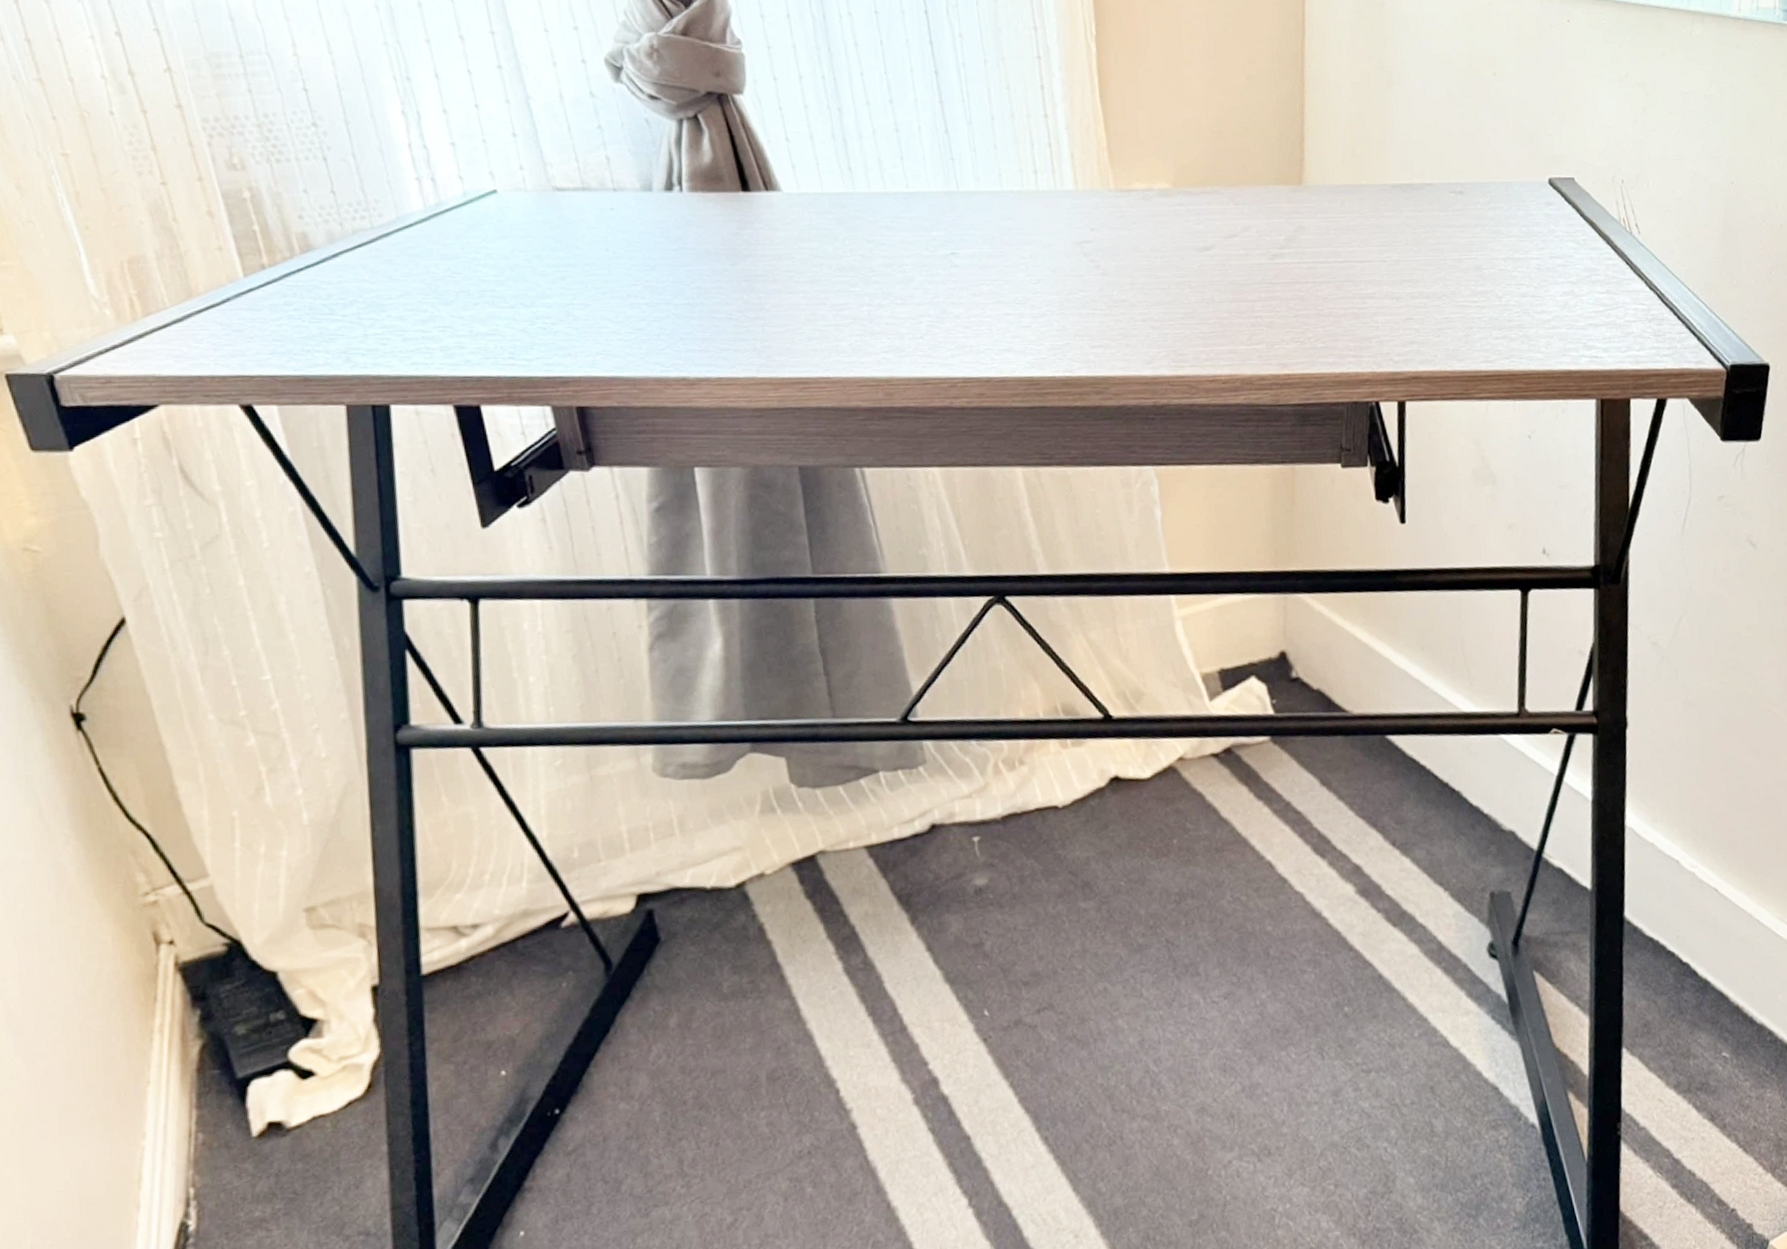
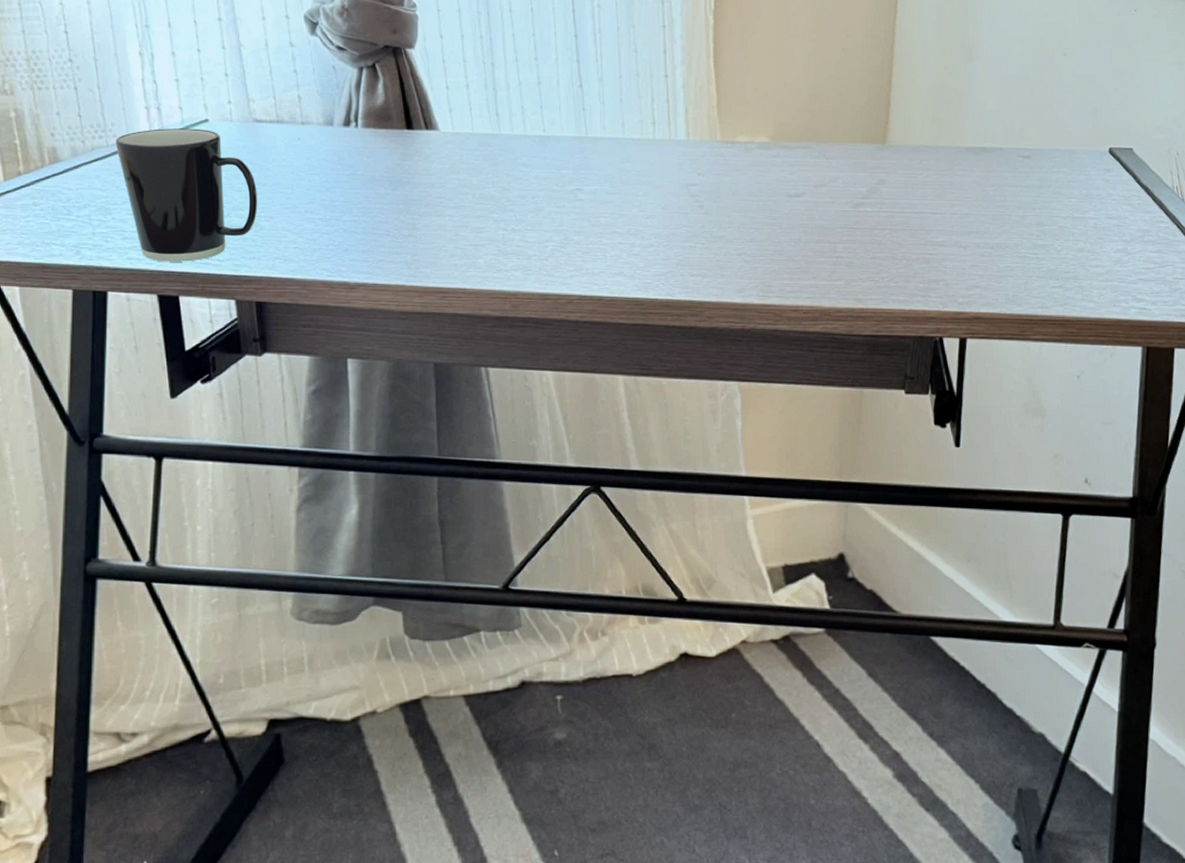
mug: none [382,201,569,366] -> present [115,128,258,262]

